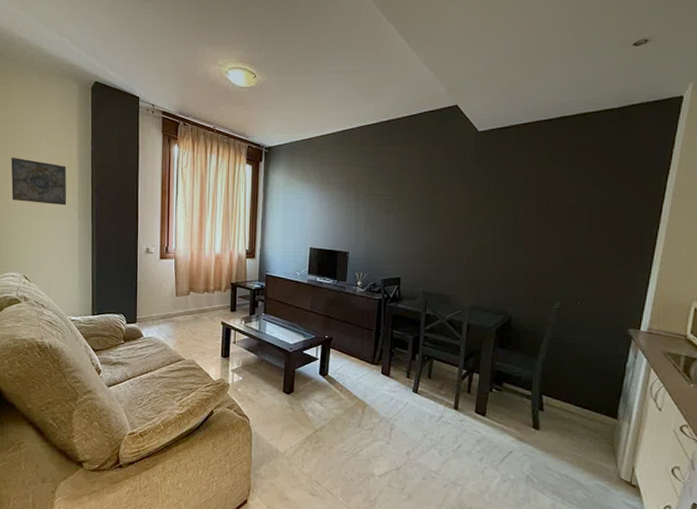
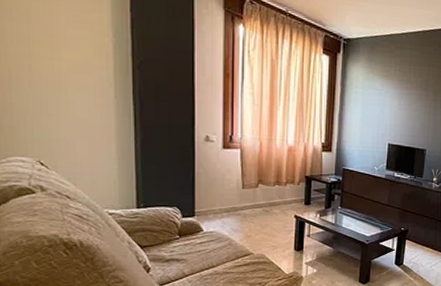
wall art: present [11,157,67,206] -> none [11,13,98,81]

